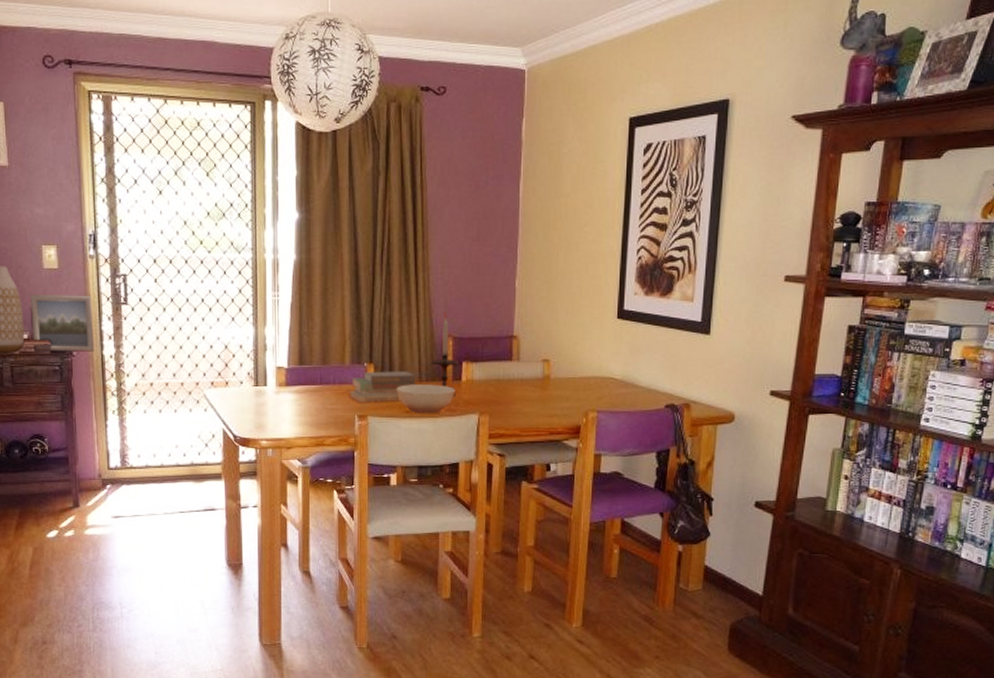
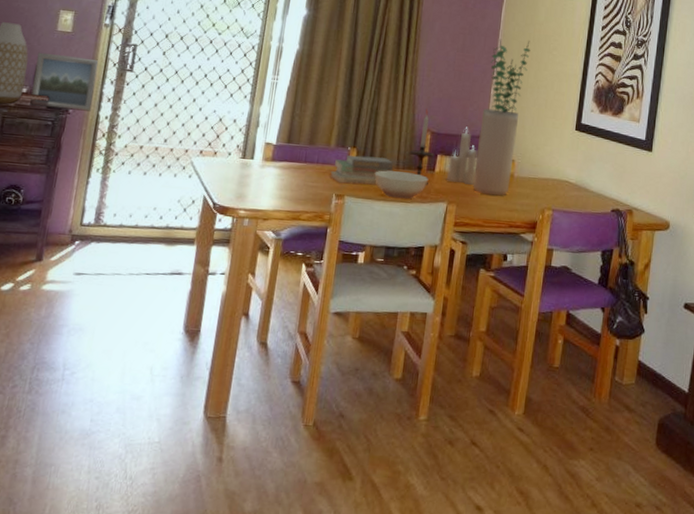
candle: none [474,327,507,393] -> present [446,126,478,186]
vase: none [505,218,558,401] -> present [473,39,531,196]

